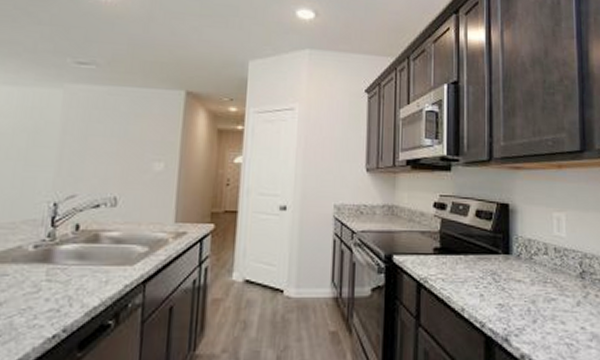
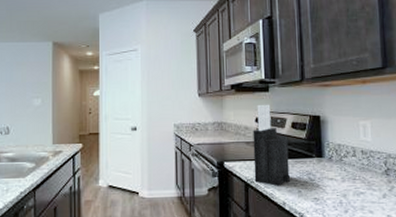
knife block: none [429,186,471,288] -> present [253,104,290,186]

